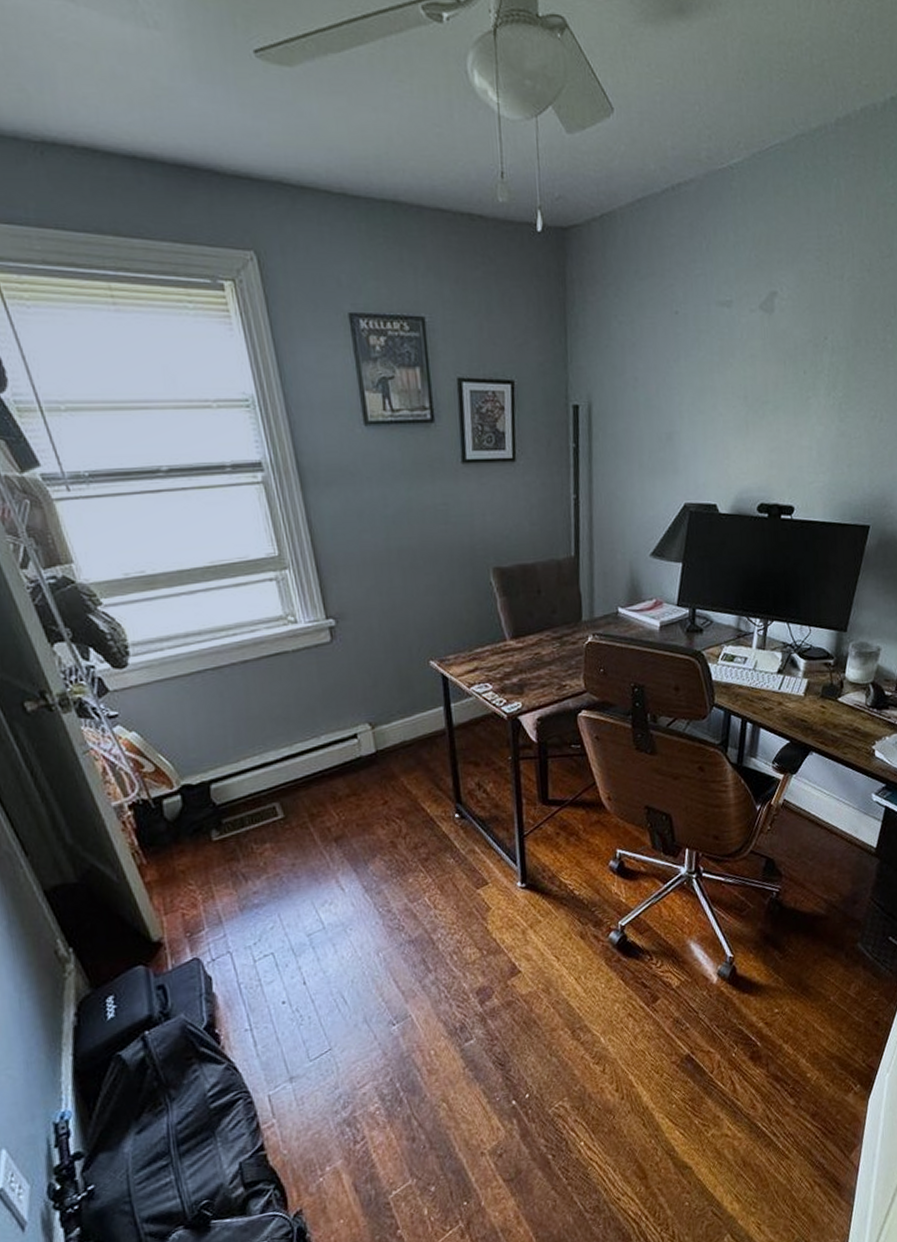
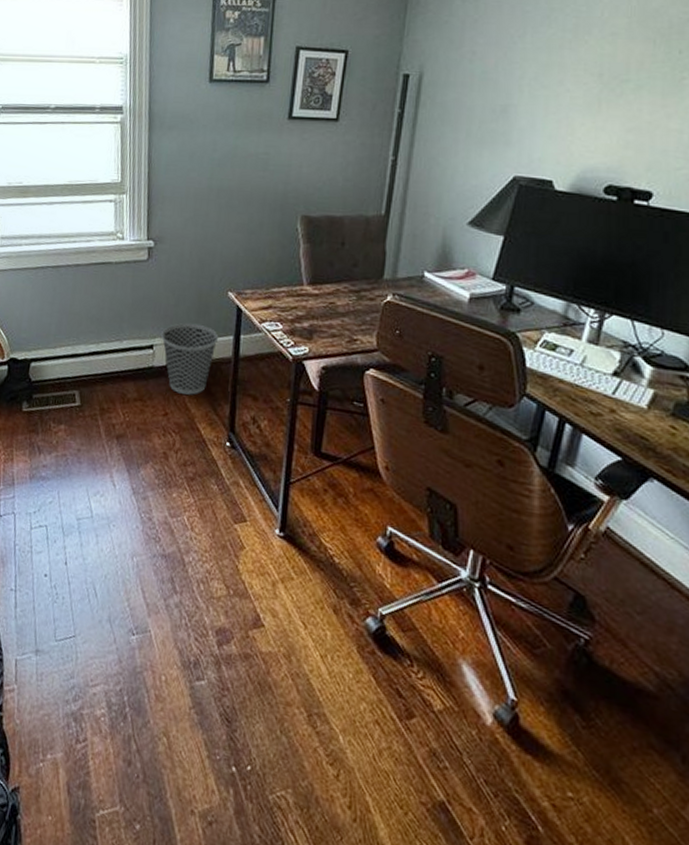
wastebasket: none [364,700,428,778] -> present [161,322,219,395]

